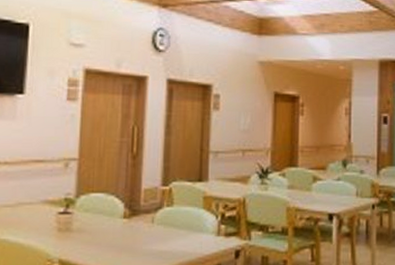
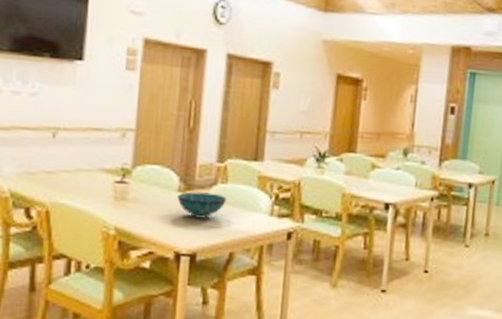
decorative bowl: none [123,217,172,245] -> present [177,192,226,219]

